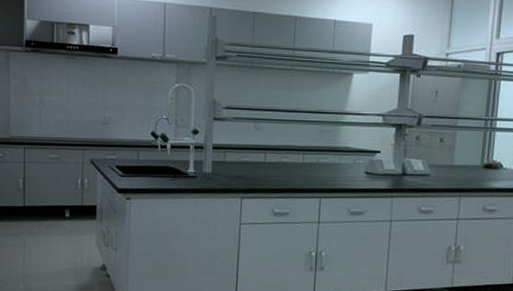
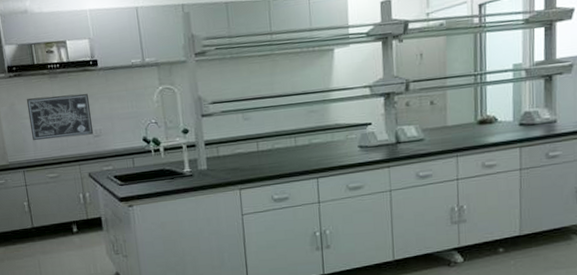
wall art: none [39,75,104,121] -> present [26,93,94,141]

